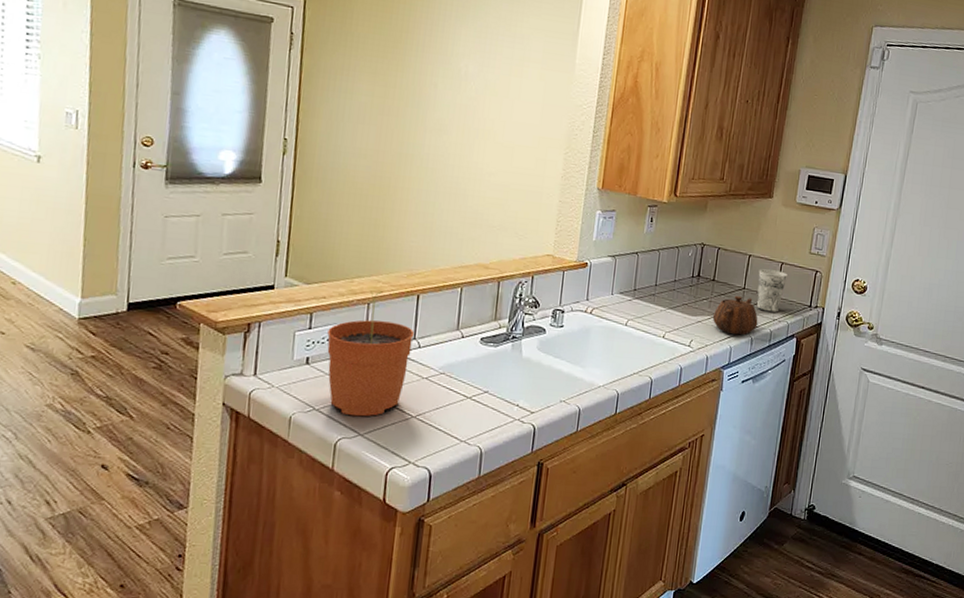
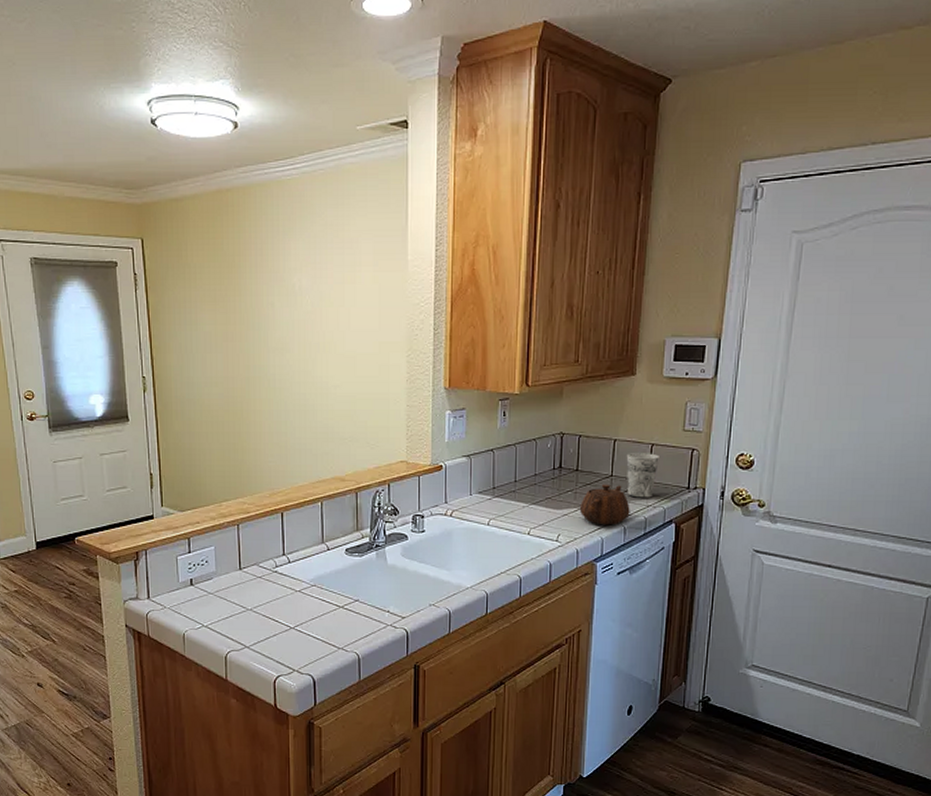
plant pot: present [327,290,415,417] -> none [205,512,283,631]

